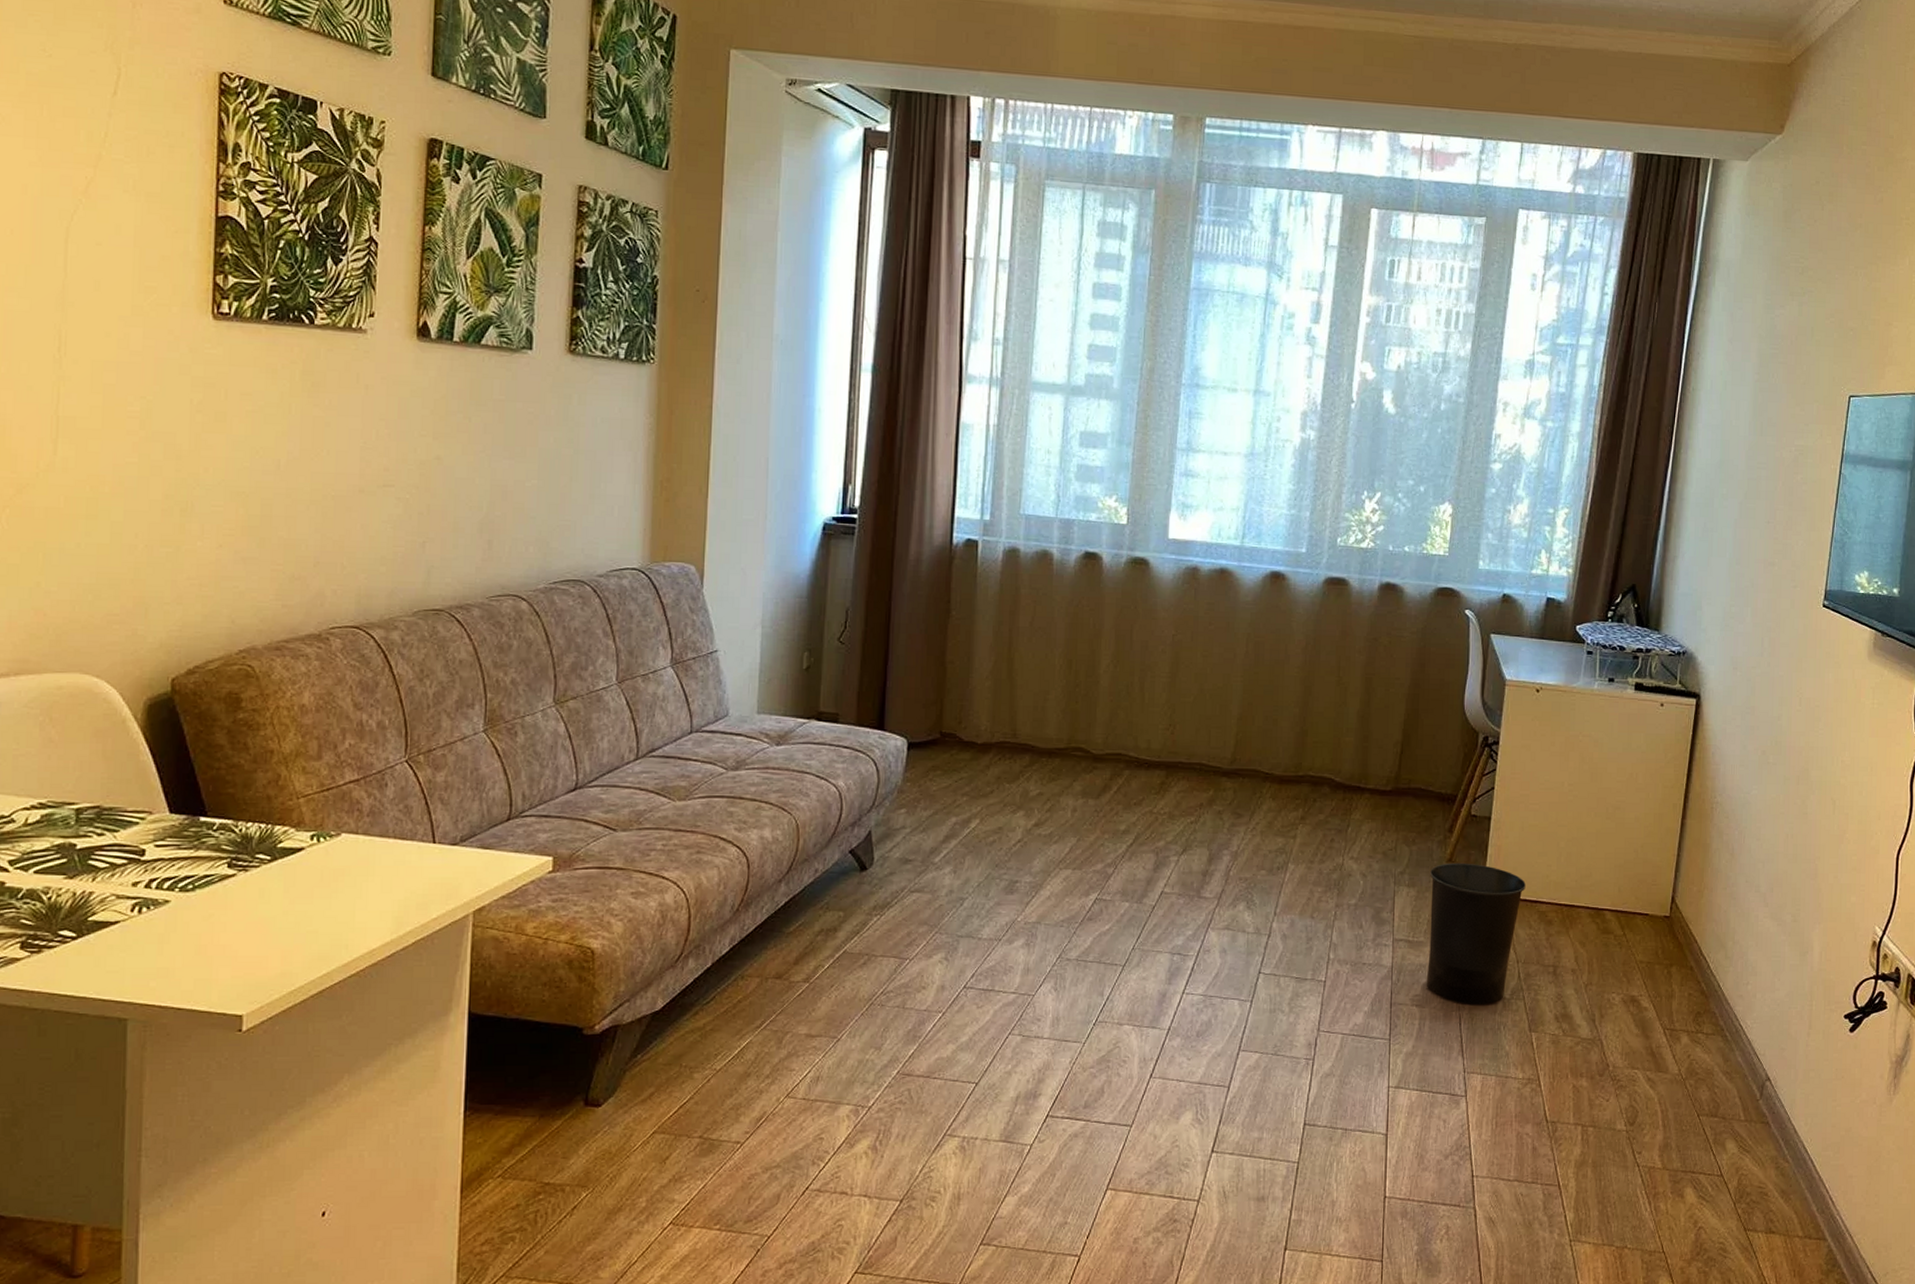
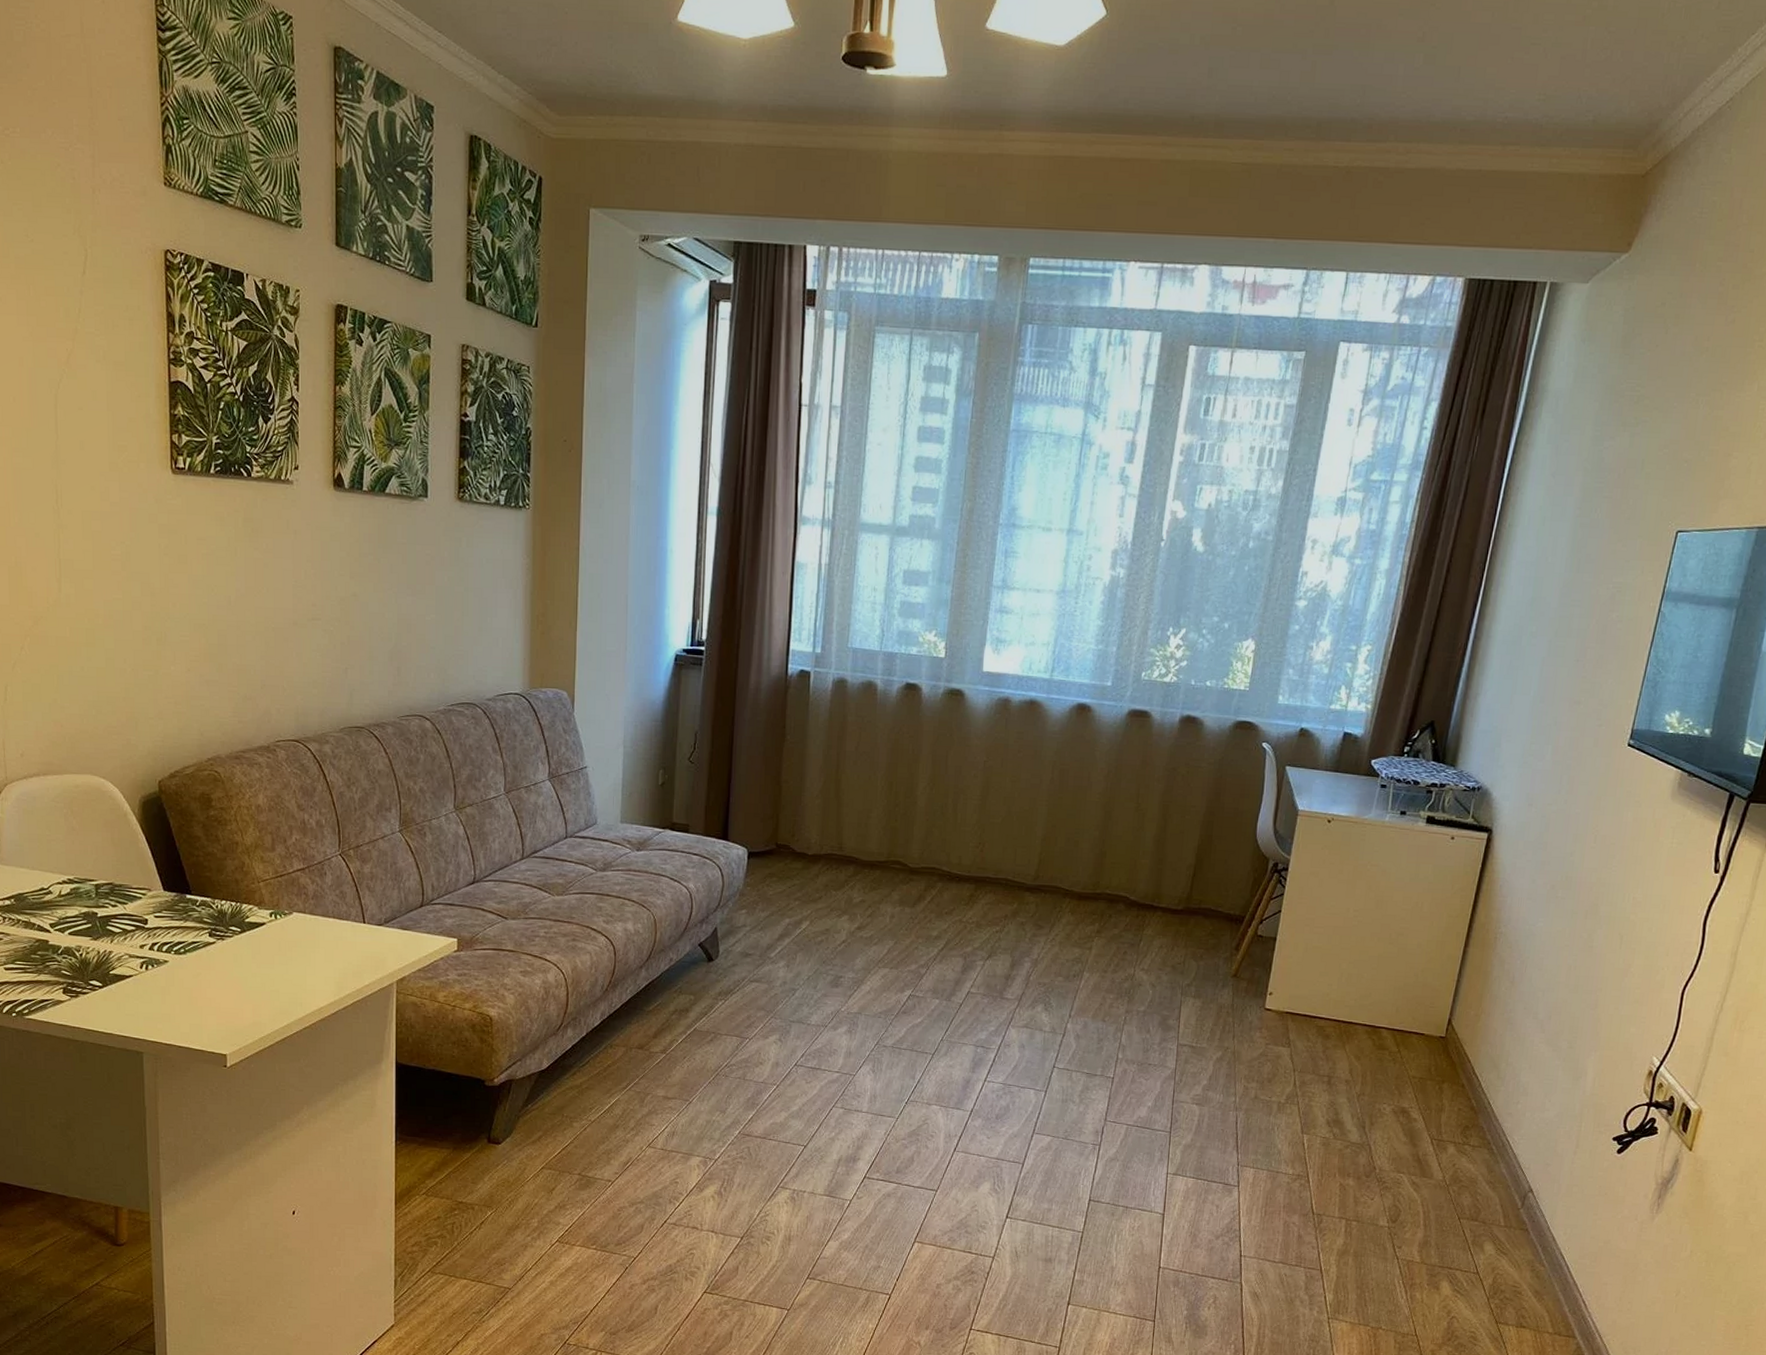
waste bin: present [1426,862,1526,1006] -> none [1206,978,1306,1108]

